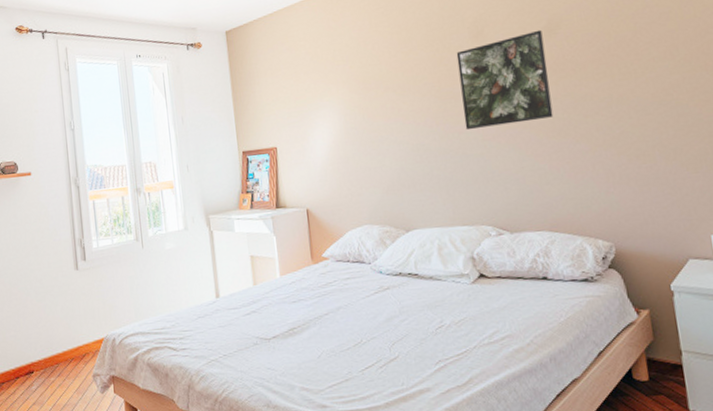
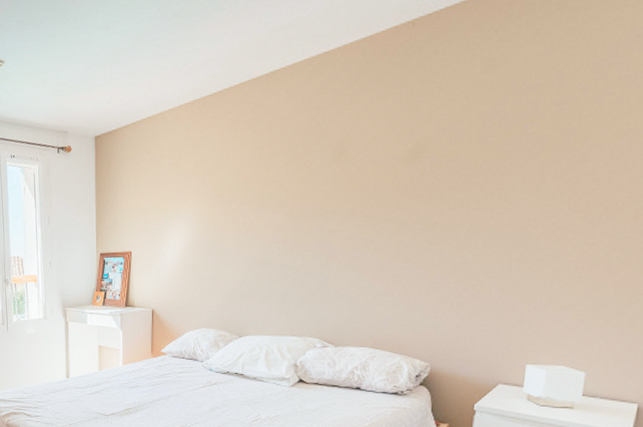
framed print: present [456,29,554,131] -> none [311,152,407,249]

